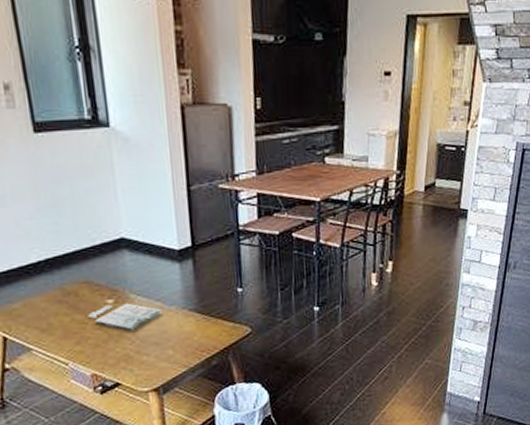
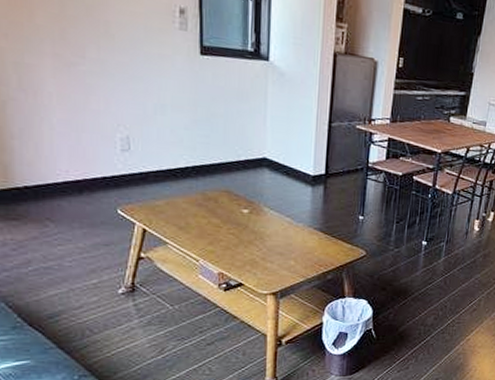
magazine: present [88,303,162,331] -> none [224,213,290,240]

